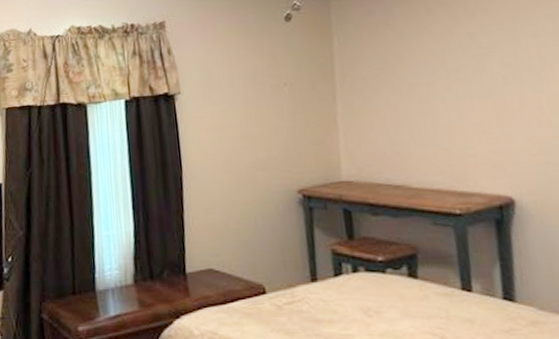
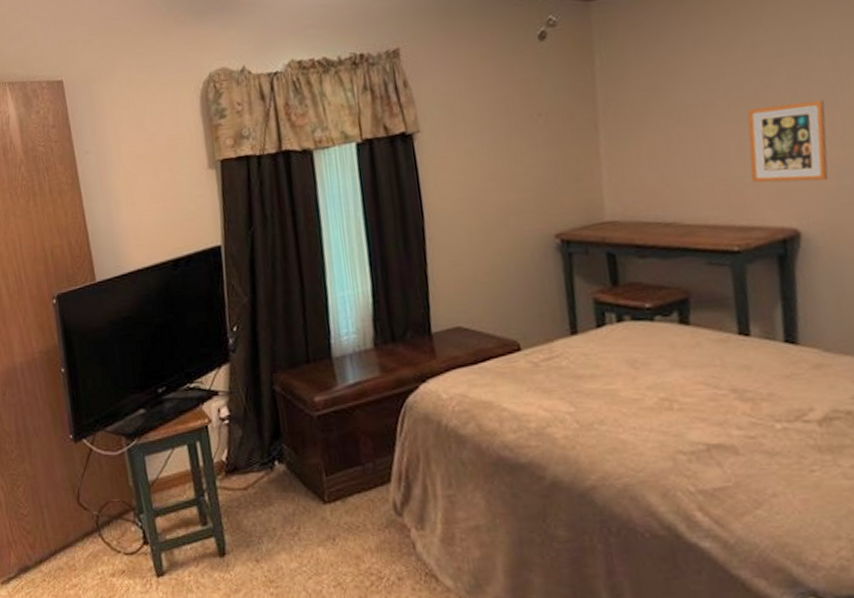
picture frame: none [465,85,538,156] -> present [747,99,829,183]

